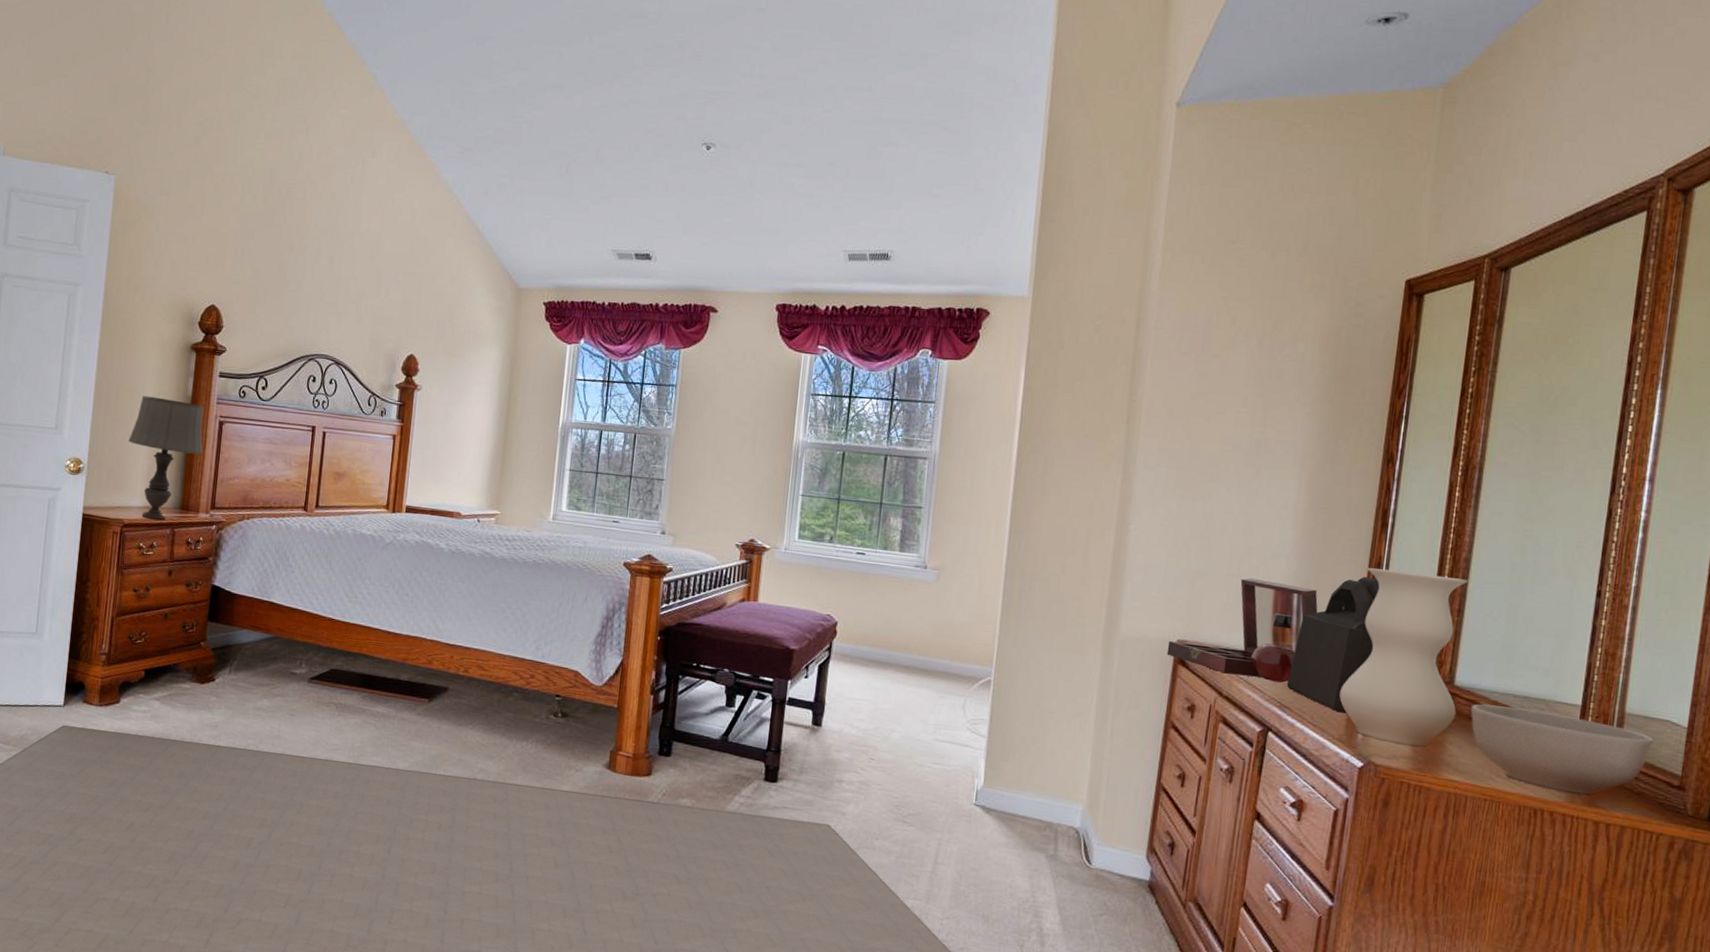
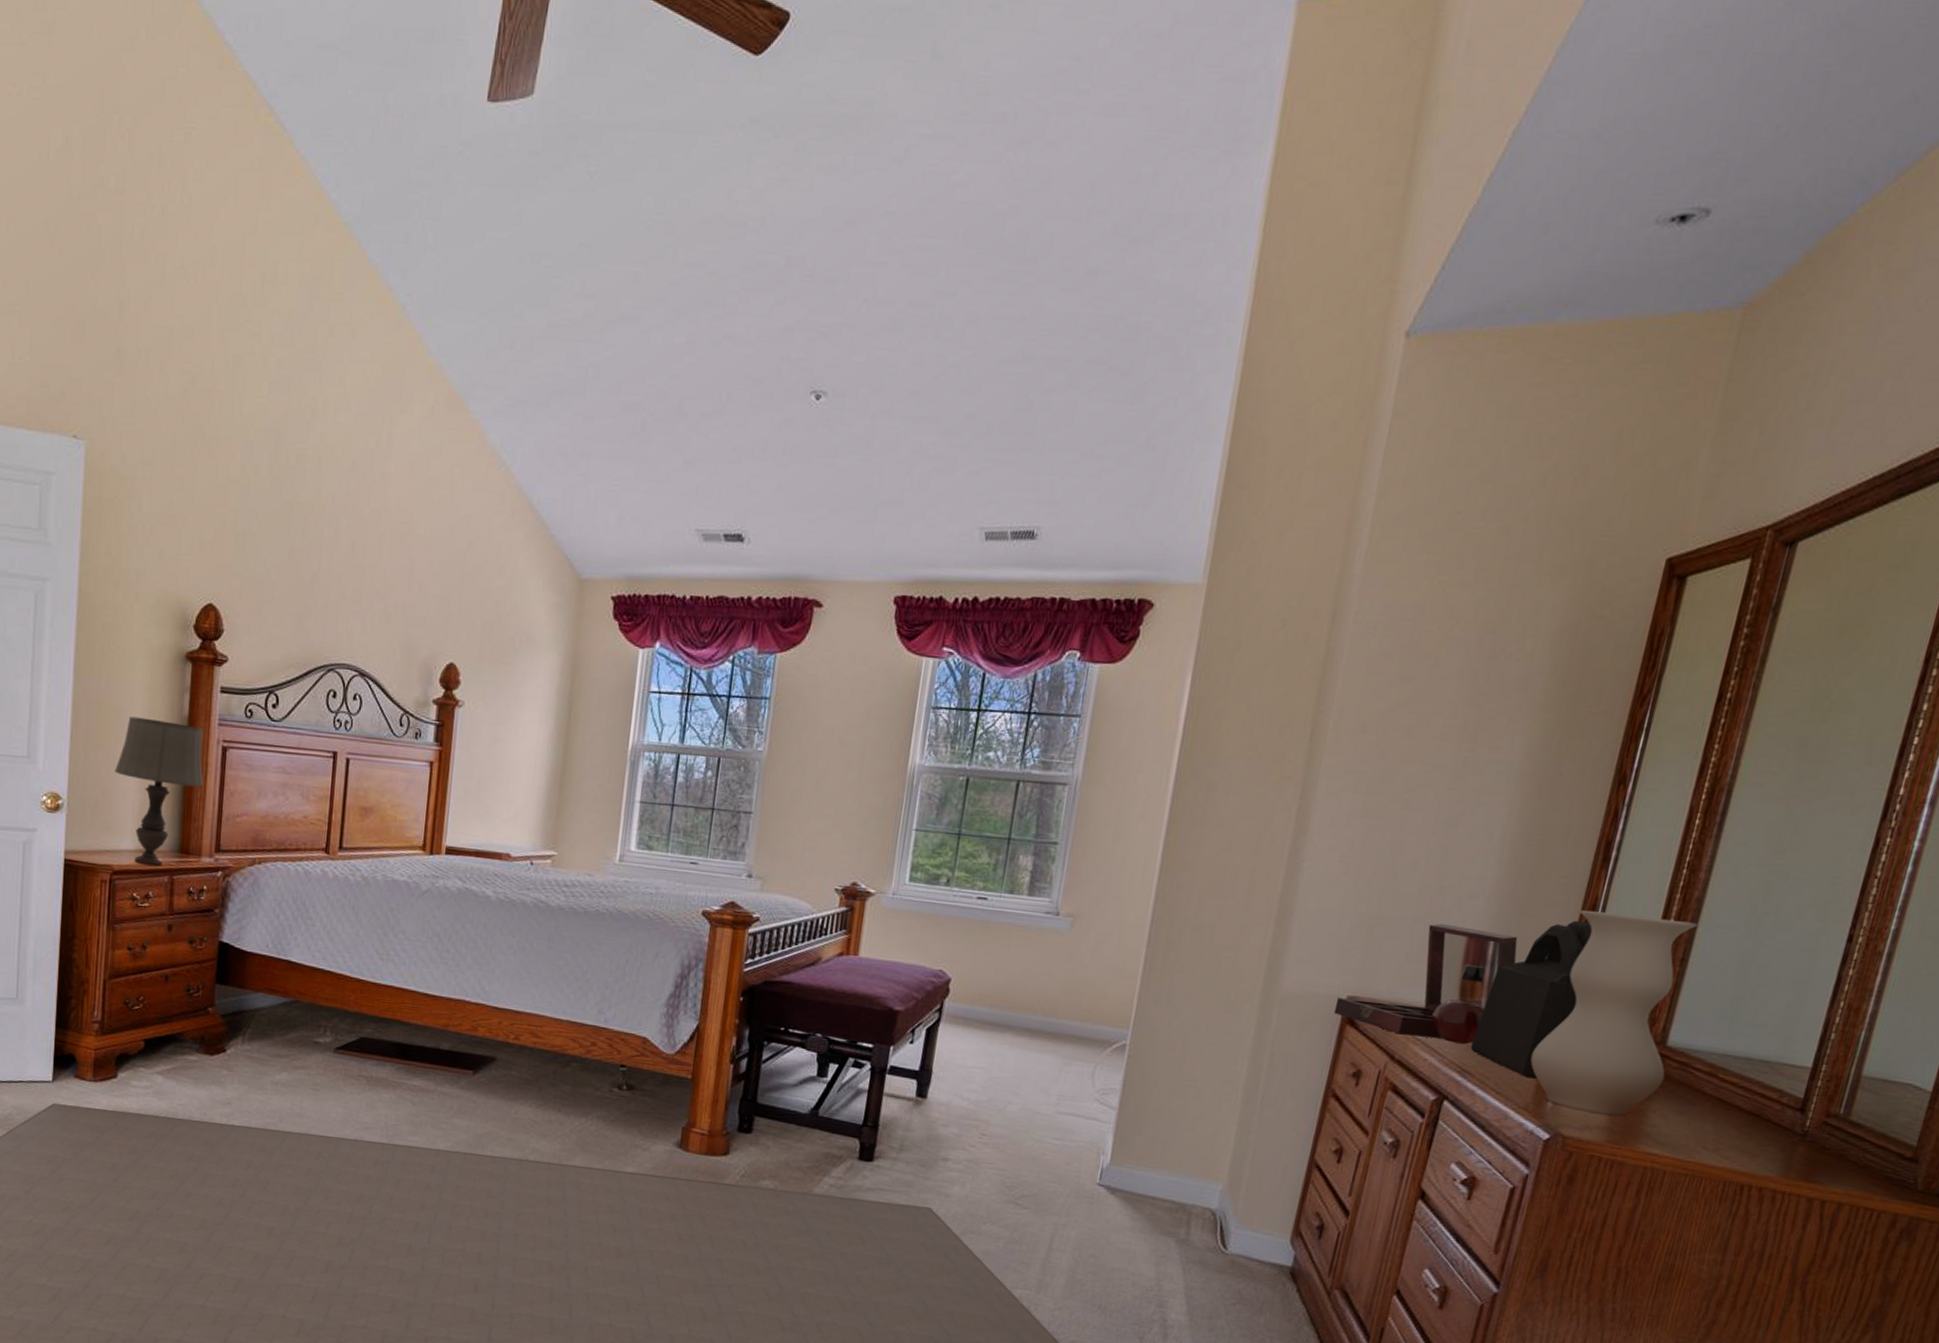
bowl: present [1470,704,1655,795] -> none [1680,1067,1891,1169]

